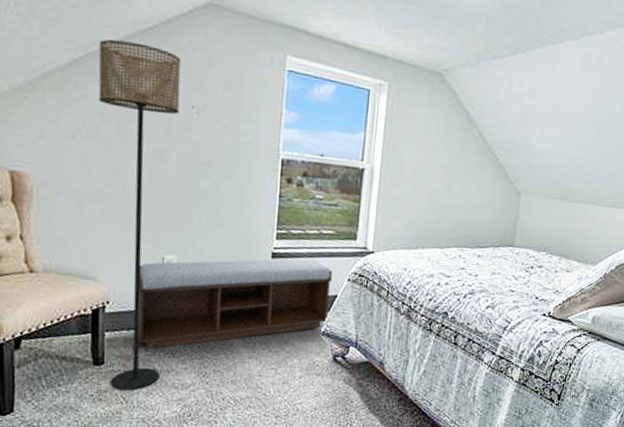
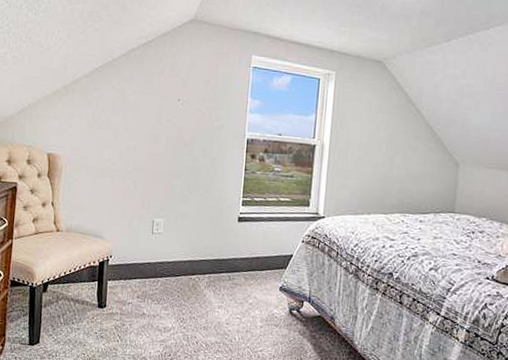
floor lamp: present [98,39,182,391] -> none [109,52,172,331]
bench: present [137,258,332,348] -> none [132,222,289,296]

